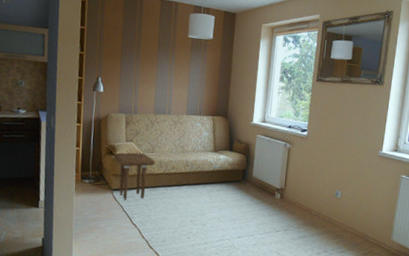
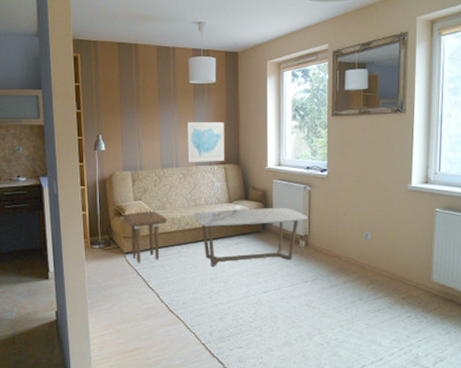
wall art: none [179,73,217,113] -> present [188,122,224,162]
coffee table: none [180,157,286,210] -> present [193,207,308,267]

